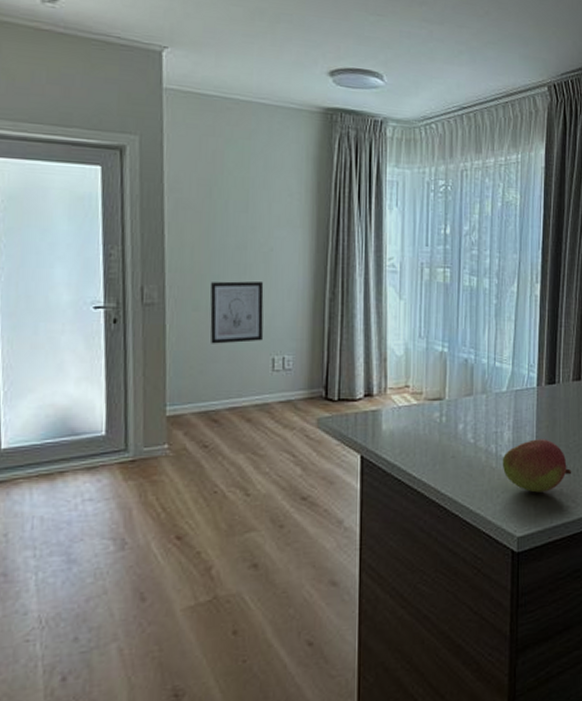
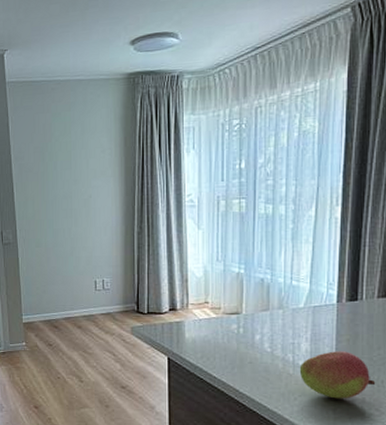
wall art: present [210,281,264,344] -> none [47,222,87,271]

